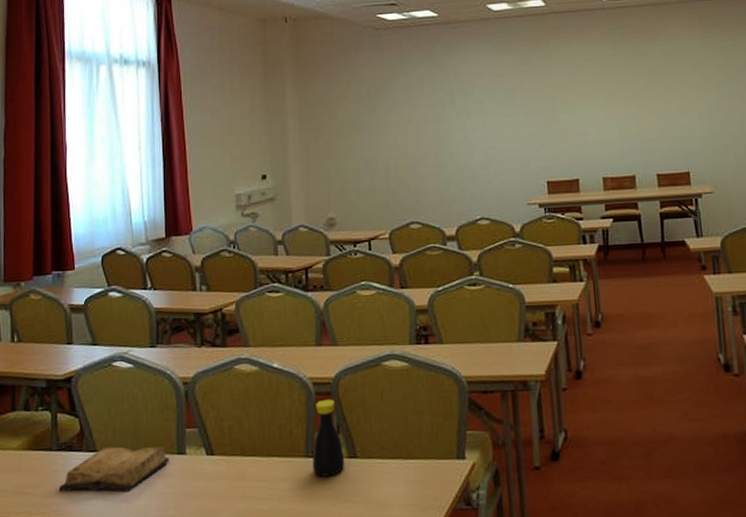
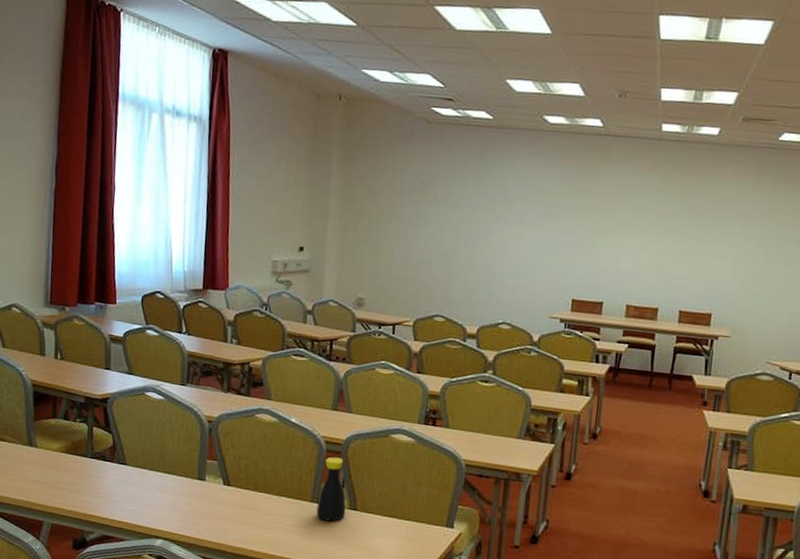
diary: present [59,446,169,492] -> none [92,462,190,503]

